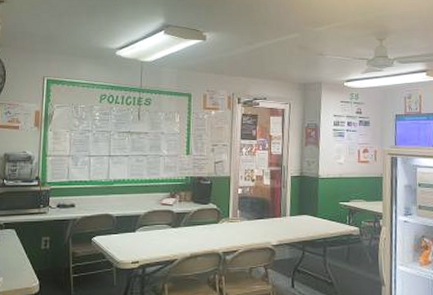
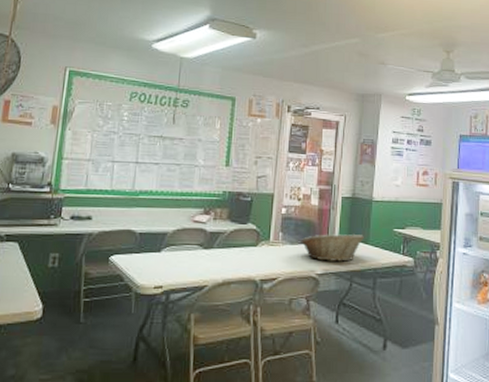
fruit basket: none [257,209,313,234] -> present [301,234,364,262]

